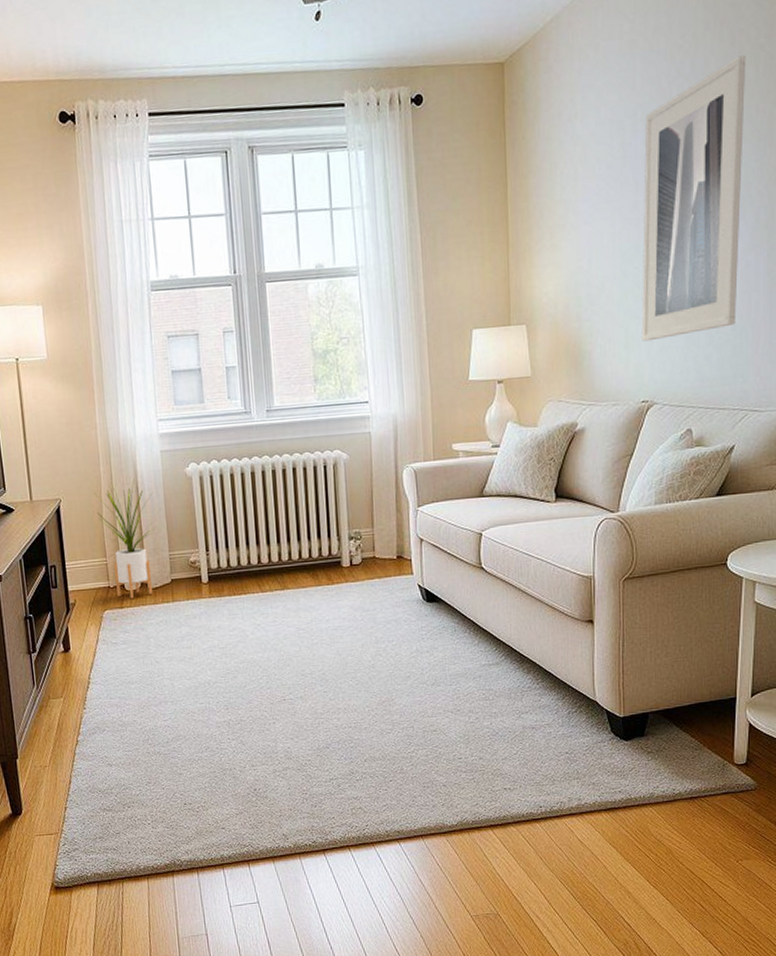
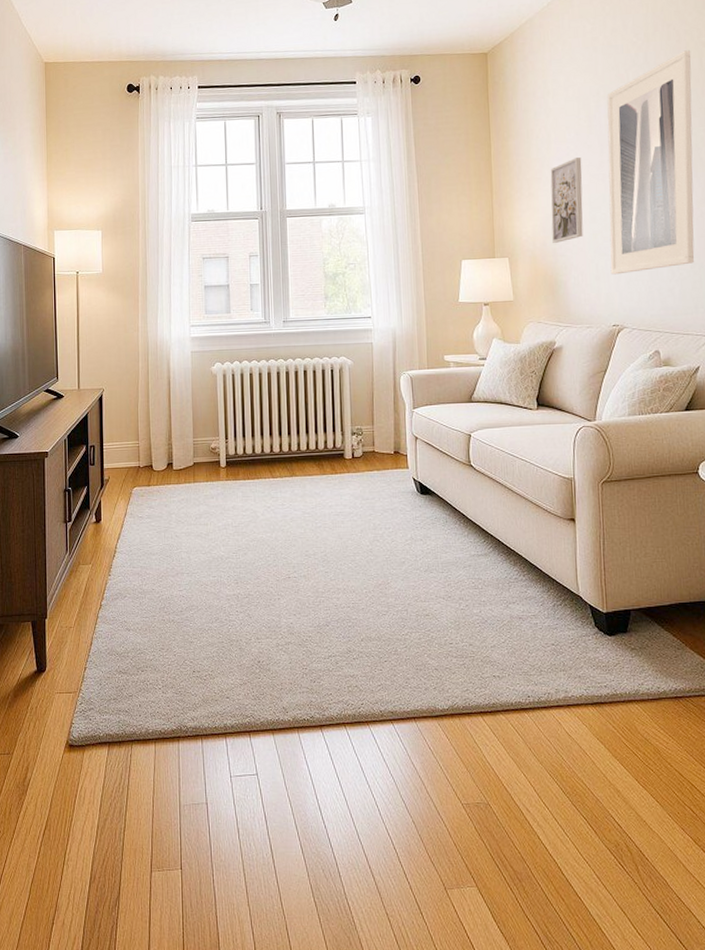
house plant: present [93,477,155,599] -> none [132,373,183,479]
wall art: none [576,197,614,305] -> present [550,157,583,243]

